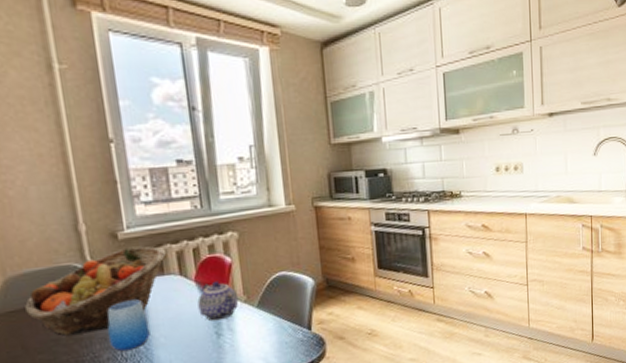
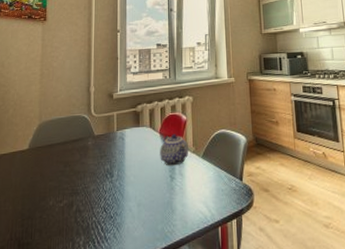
fruit basket: present [25,246,167,336] -> none [48,104,143,169]
cup: present [107,299,150,352] -> none [96,144,124,185]

